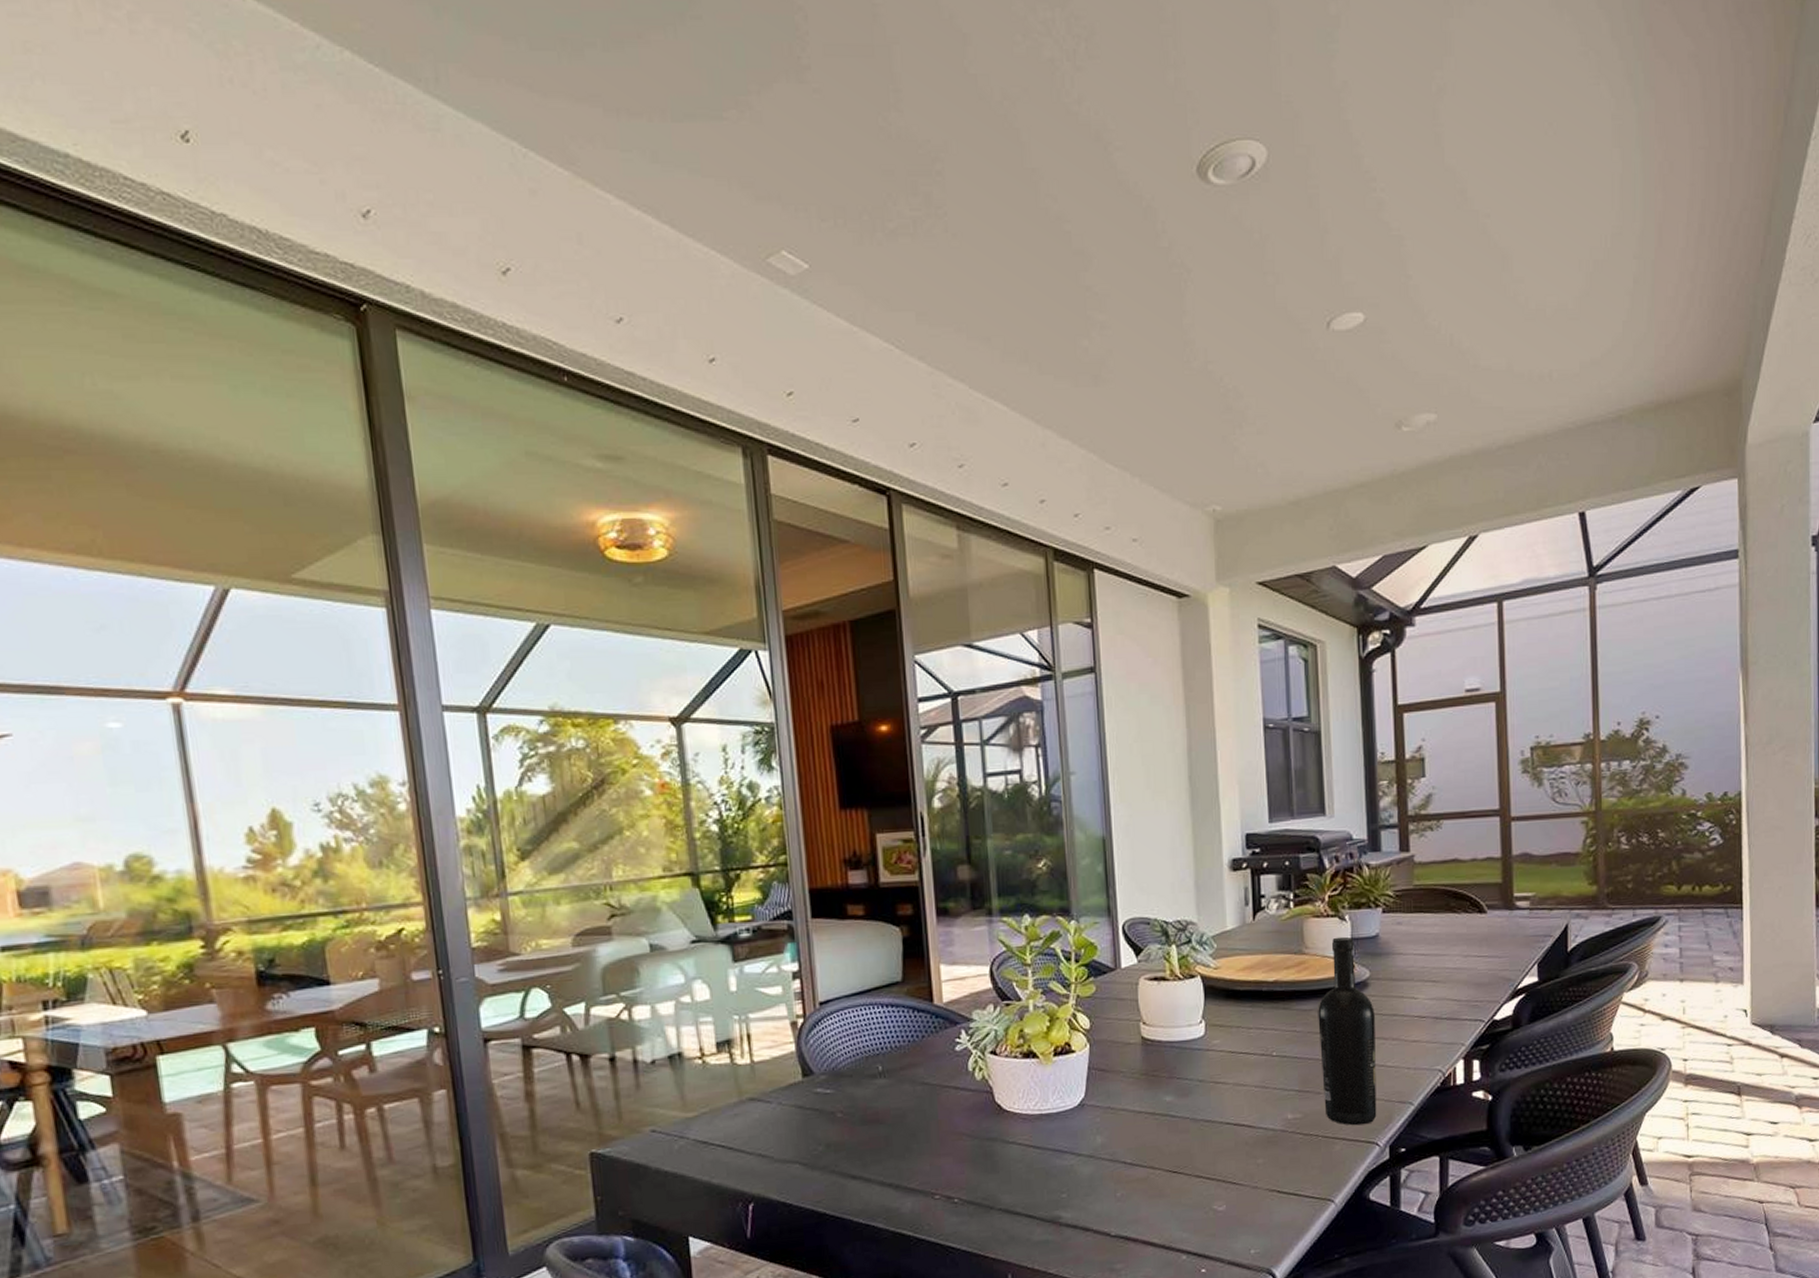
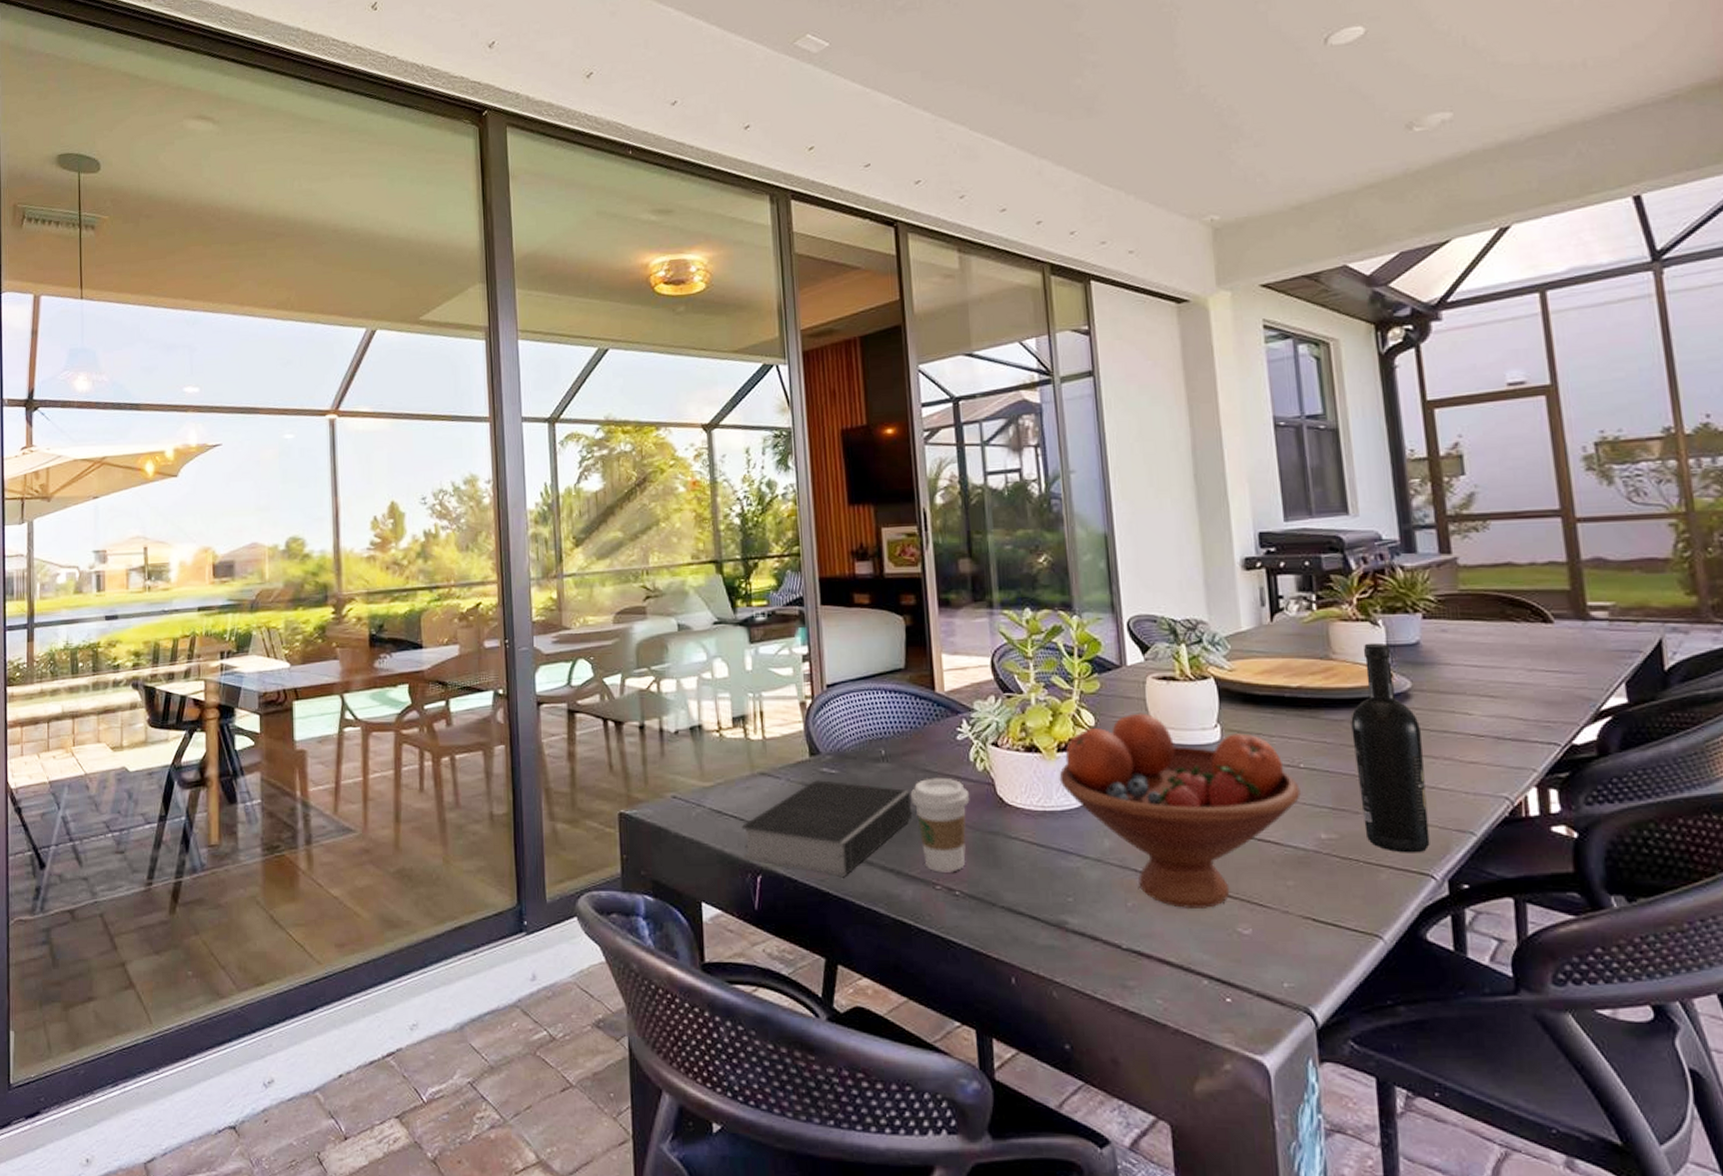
book: none [730,1101,911,1197] -> present [741,780,912,877]
coffee cup: none [908,1089,969,1183] -> present [910,777,970,873]
fruit bowl: none [1055,1013,1272,1193] -> present [1059,713,1301,908]

